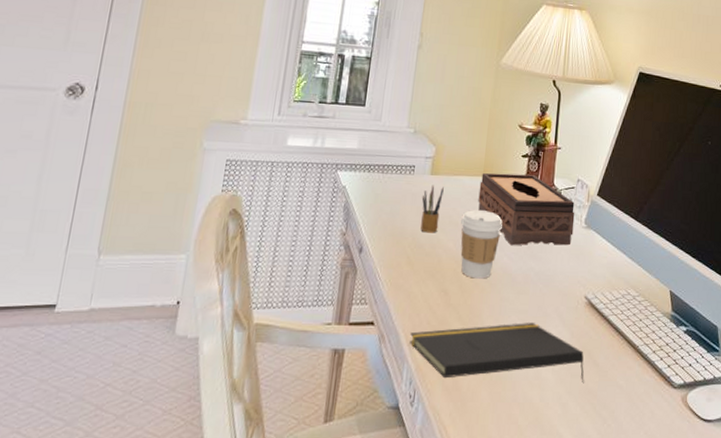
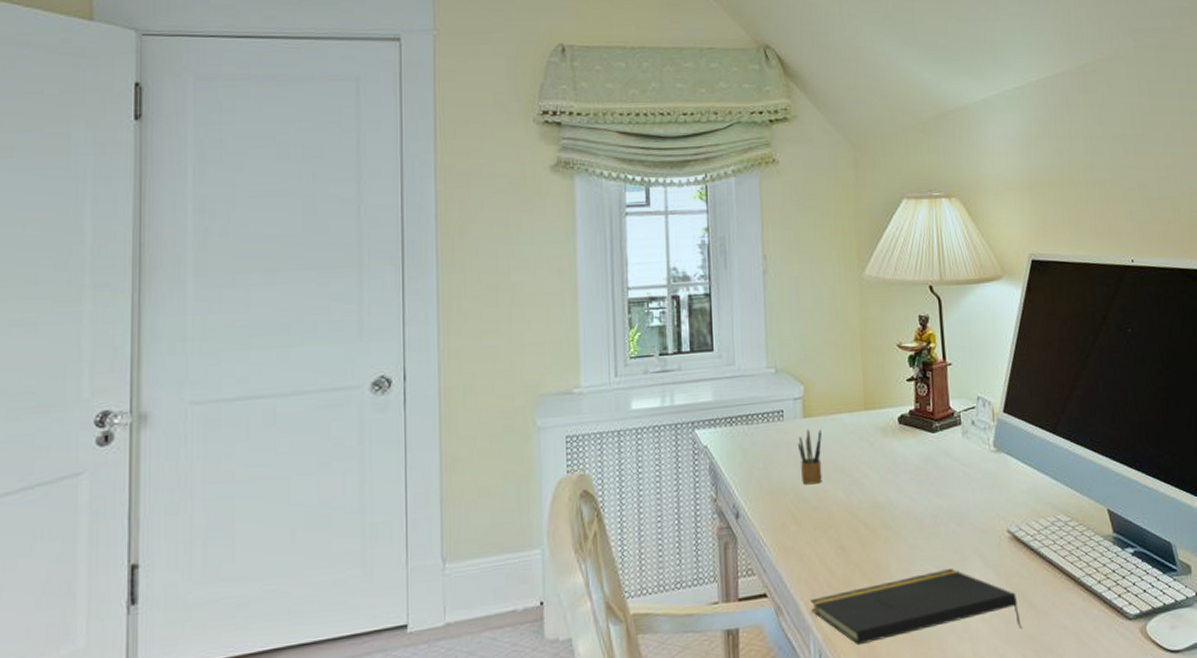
coffee cup: present [460,210,503,279] -> none [847,449,897,529]
tissue box: present [478,173,575,246] -> none [862,400,982,484]

